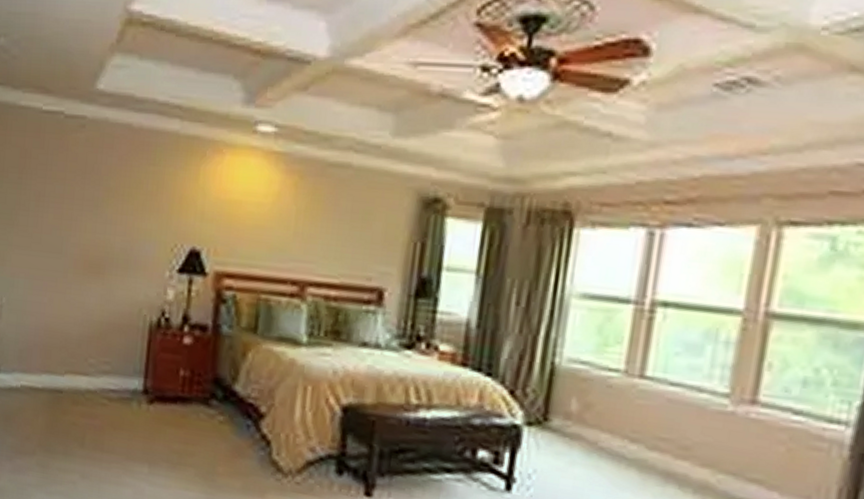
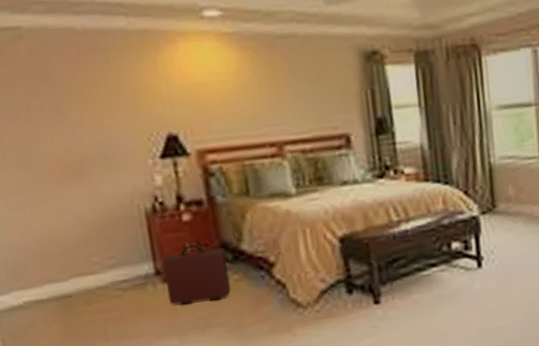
briefcase: none [149,370,217,439] -> present [162,244,232,305]

